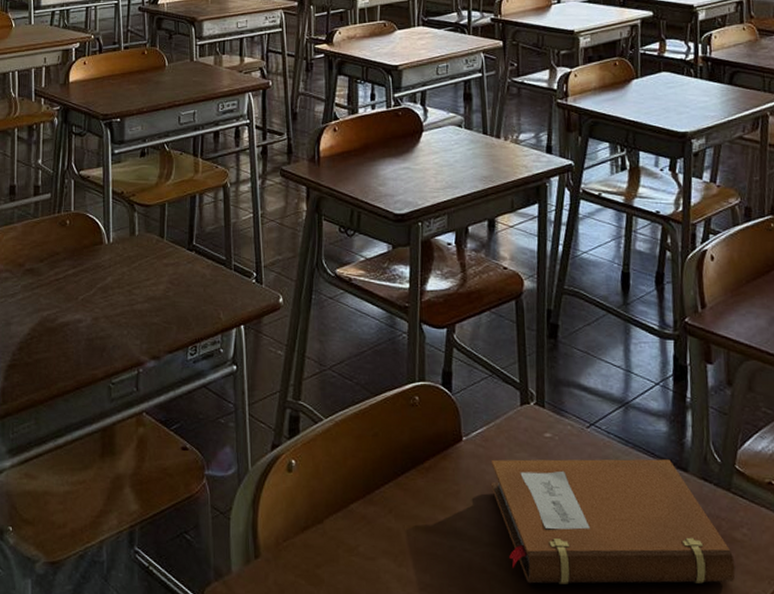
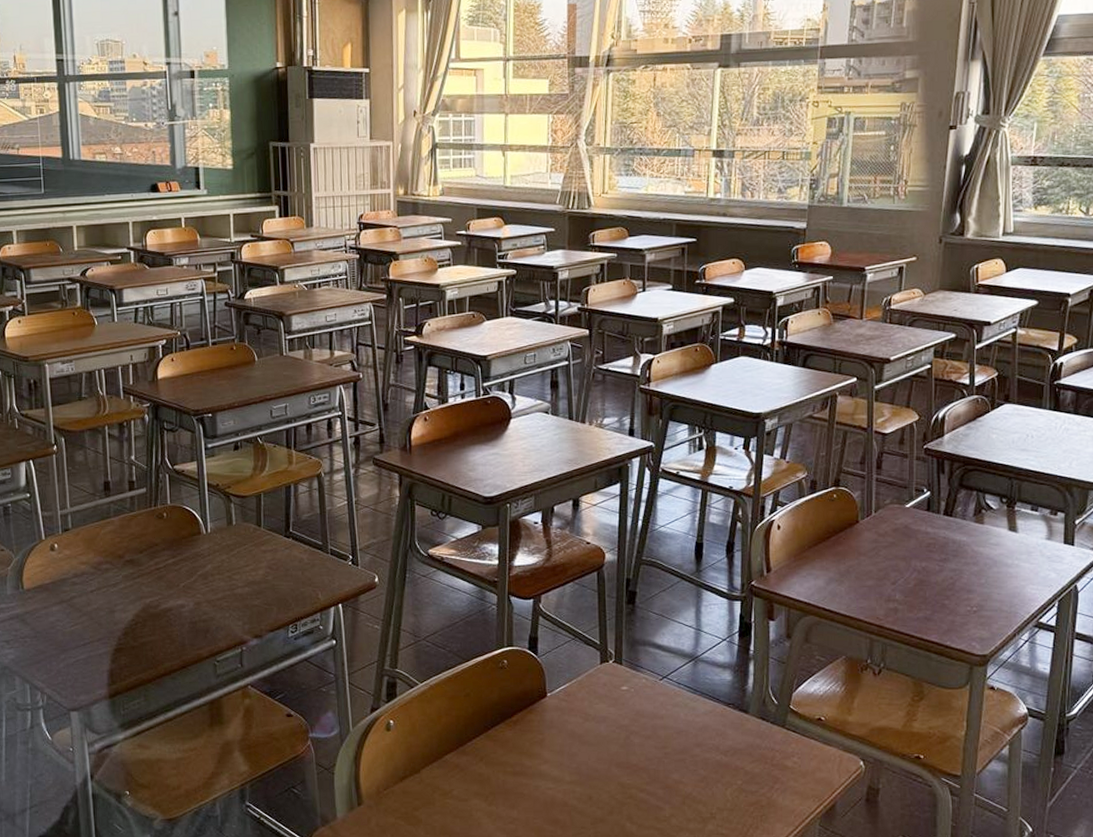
notebook: present [490,459,736,584] -> none [572,704,786,813]

